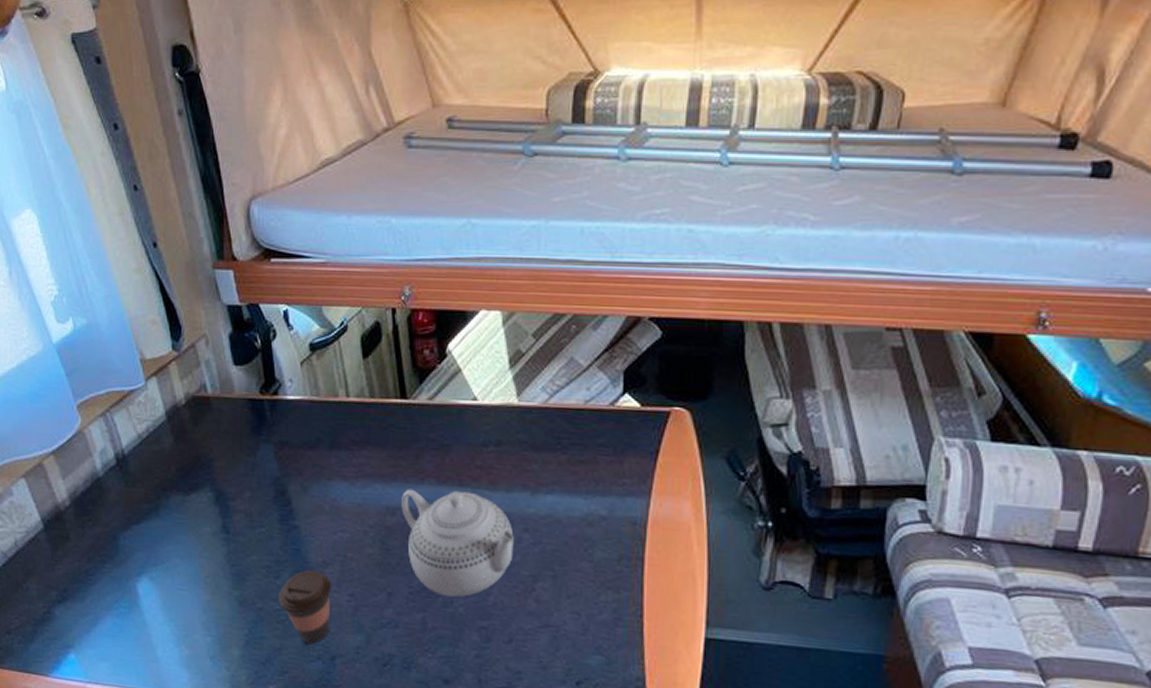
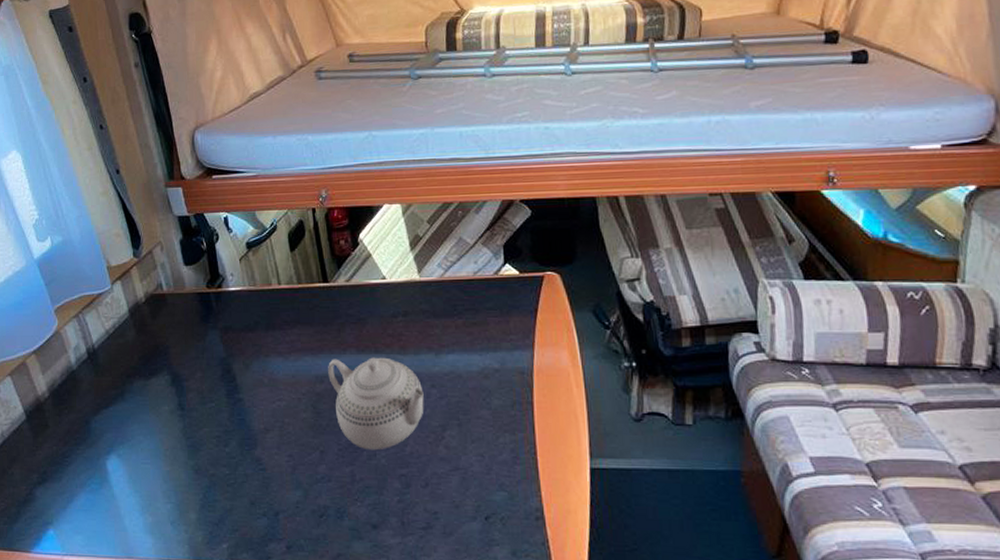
coffee cup: present [278,569,333,644] -> none [227,436,273,502]

